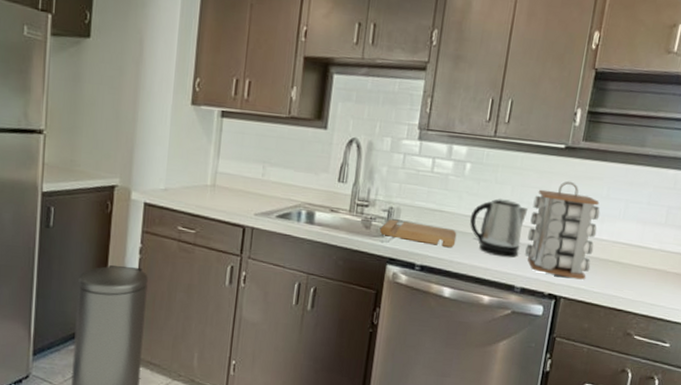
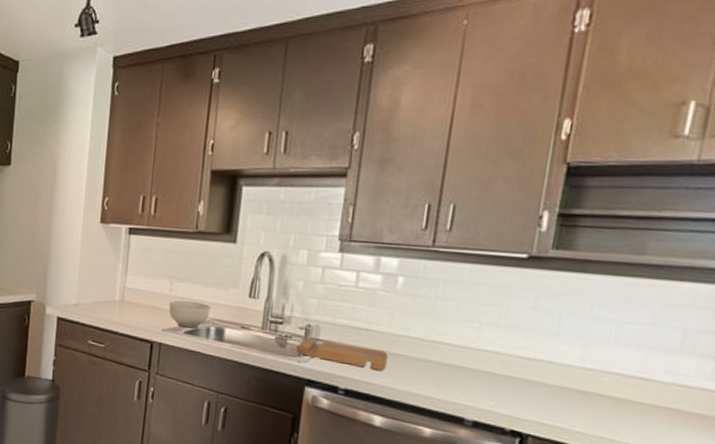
bowl: none [261,185,302,213] -> present [168,300,211,329]
kettle: present [469,198,529,259] -> none [403,317,480,386]
spice rack: present [525,181,601,280] -> none [477,296,581,416]

